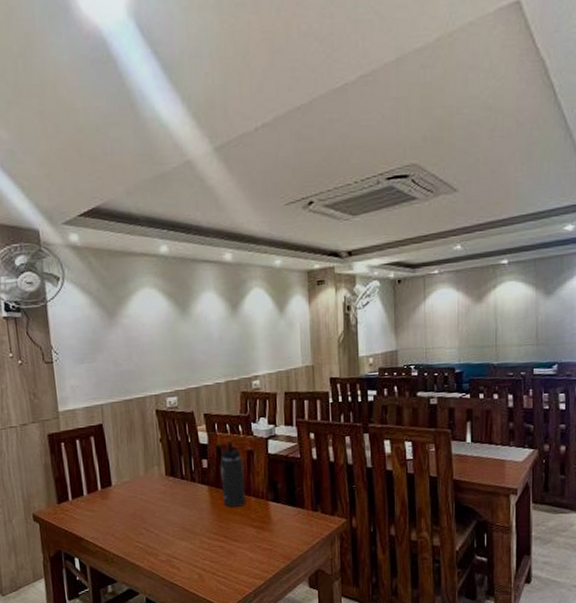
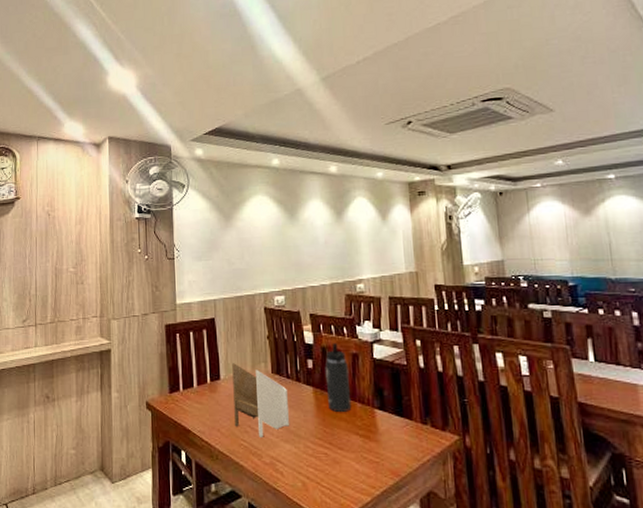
napkin holder: none [124,468,186,538] -> present [232,363,290,437]

